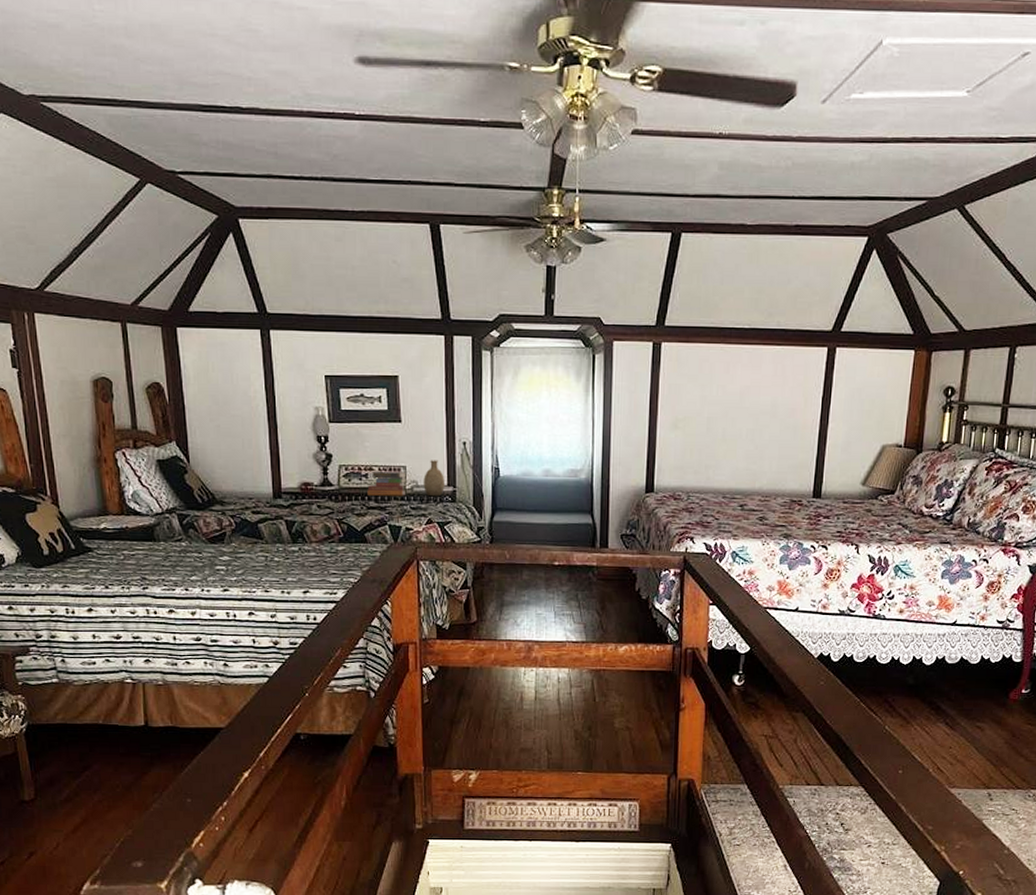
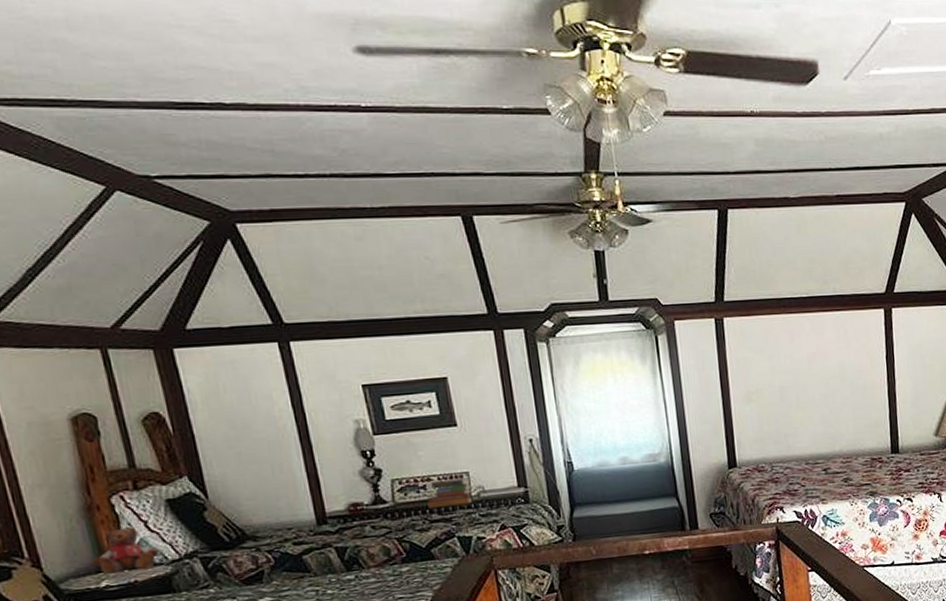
teddy bear: none [95,480,147,518] -> present [91,527,159,574]
decorative vase: present [424,460,445,497] -> none [490,461,515,501]

